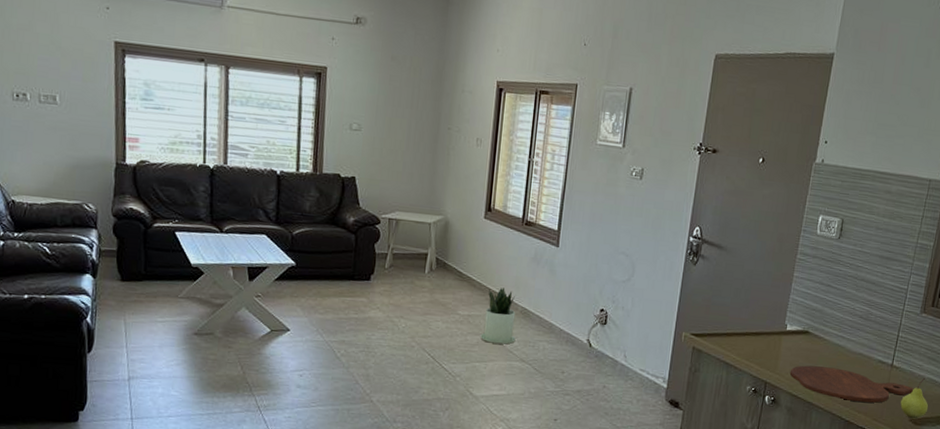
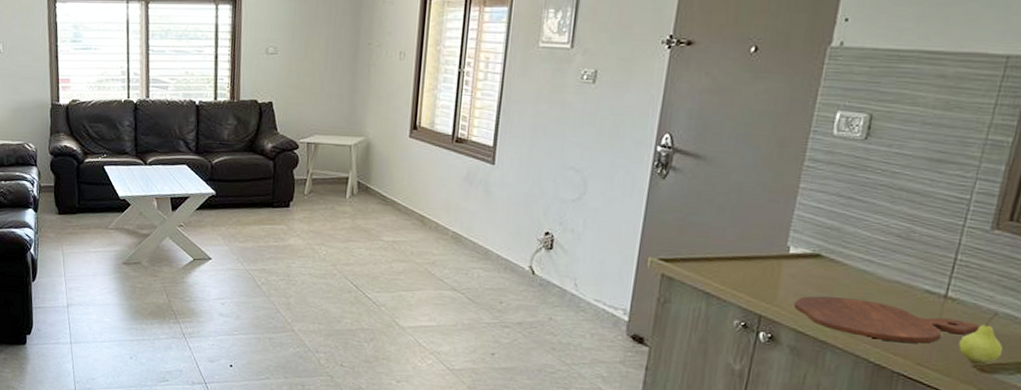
planter: present [480,287,516,345] -> none [407,211,446,272]

